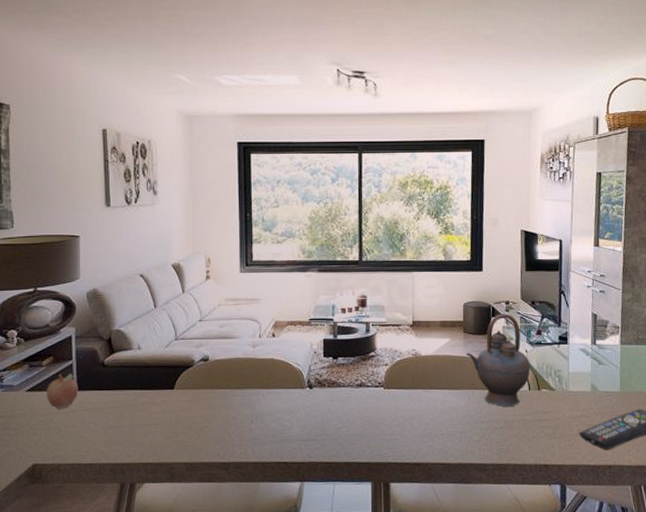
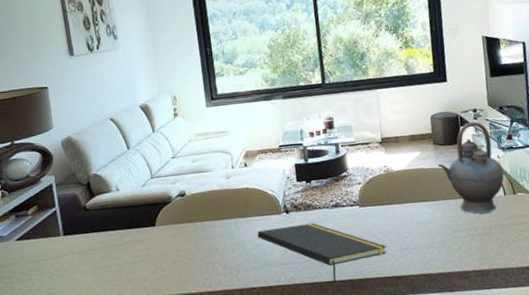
fruit: present [46,373,79,409] -> none [35,219,65,255]
notepad: none [278,401,408,464] -> present [257,223,387,283]

